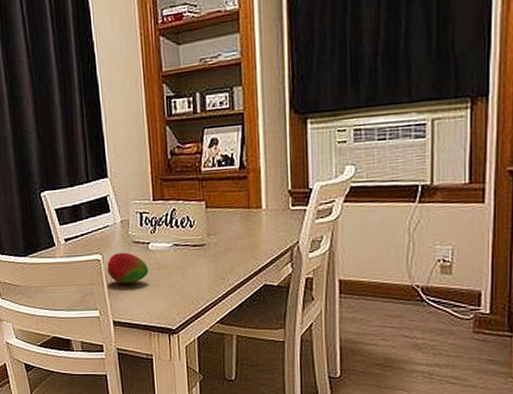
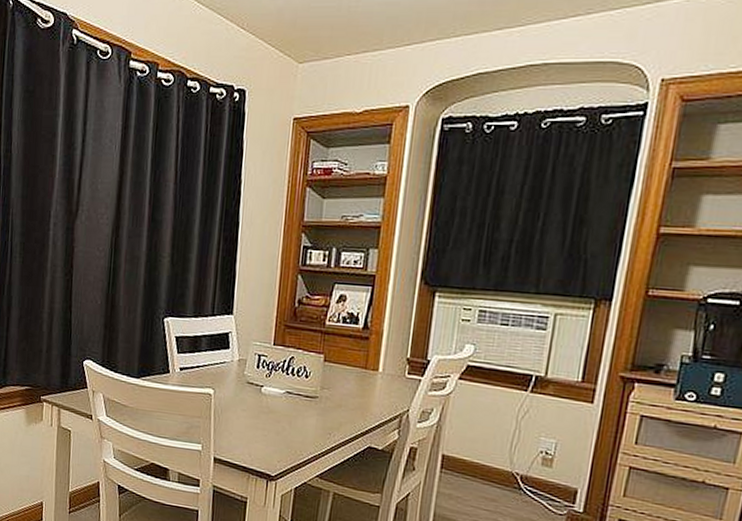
fruit: present [107,252,149,284] -> none [217,390,258,423]

